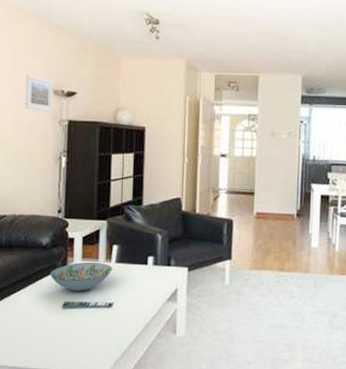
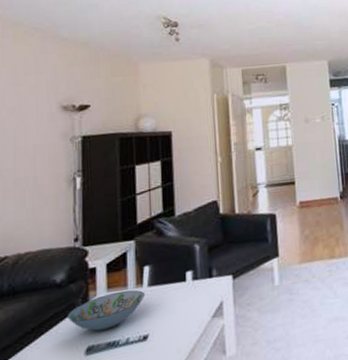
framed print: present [25,75,53,113] -> none [27,93,63,131]

